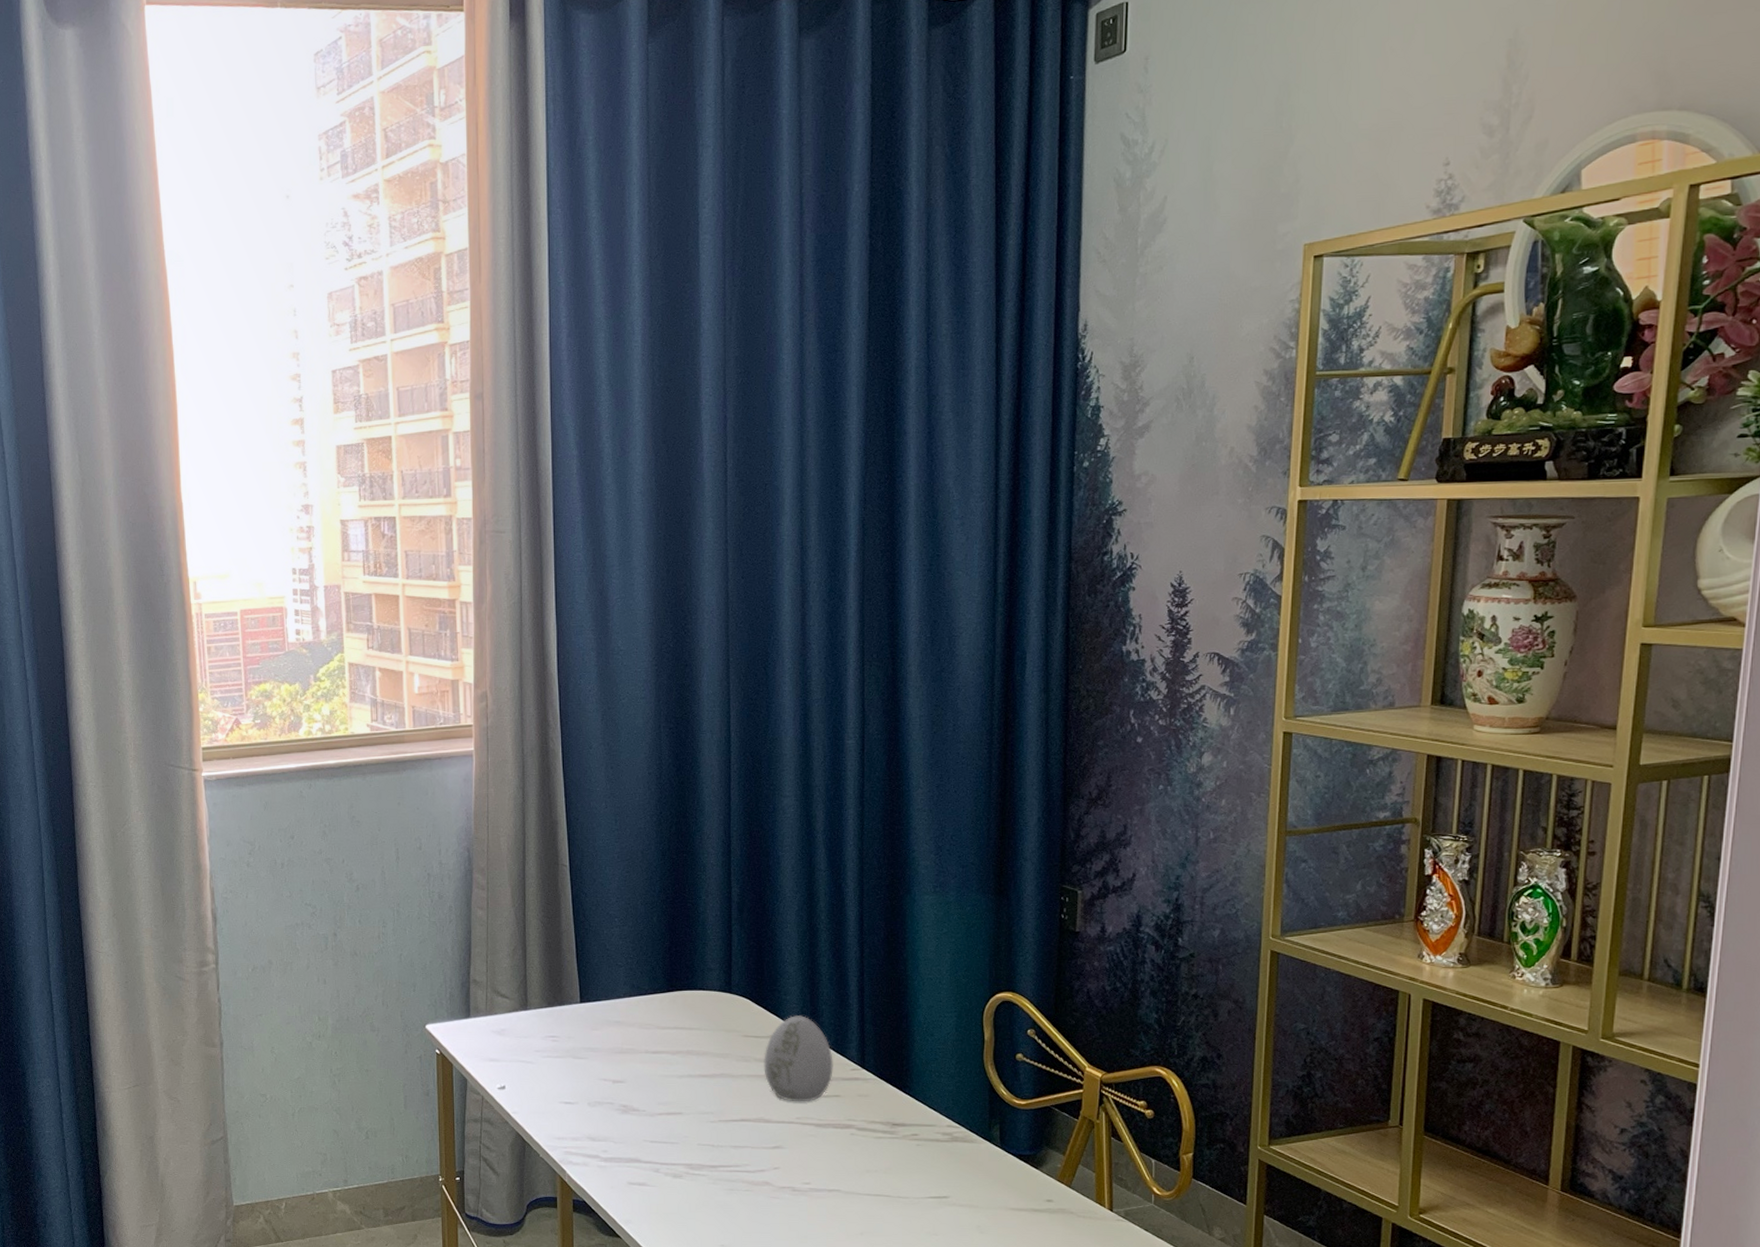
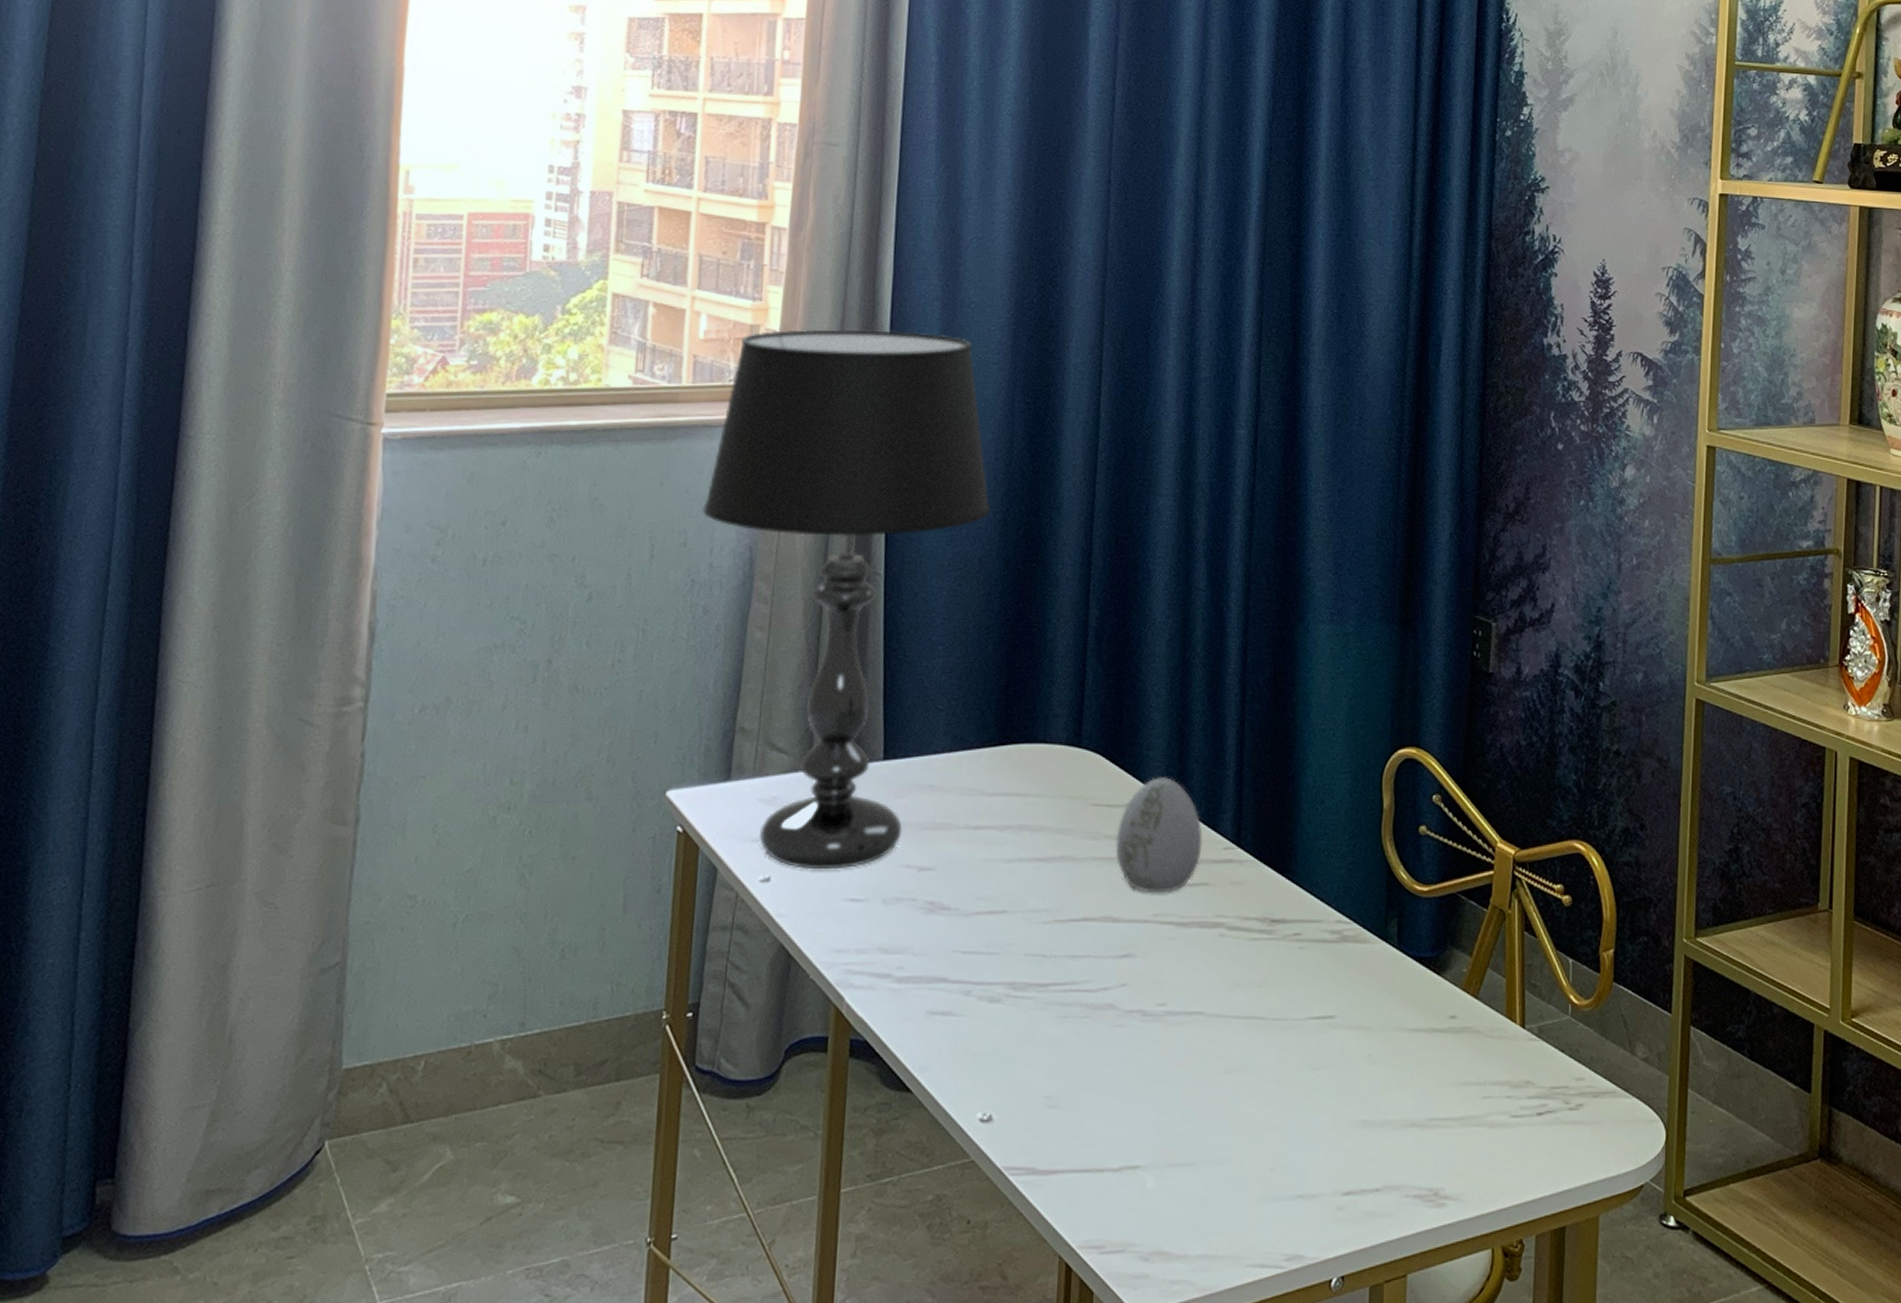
table lamp: none [430,677,648,1081] -> present [702,328,991,870]

